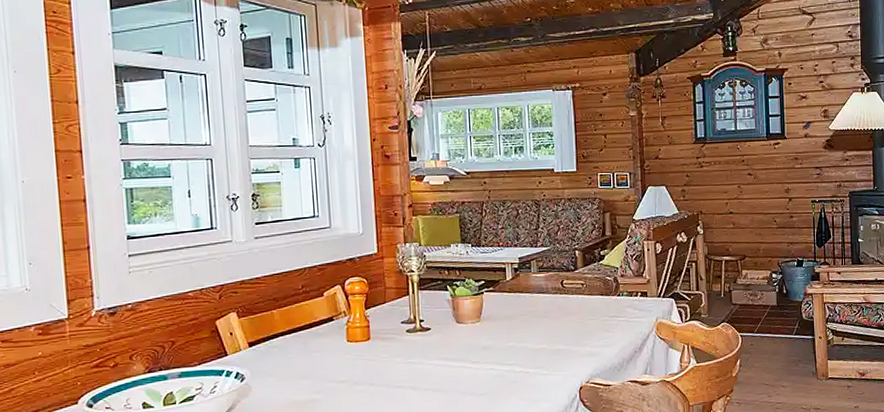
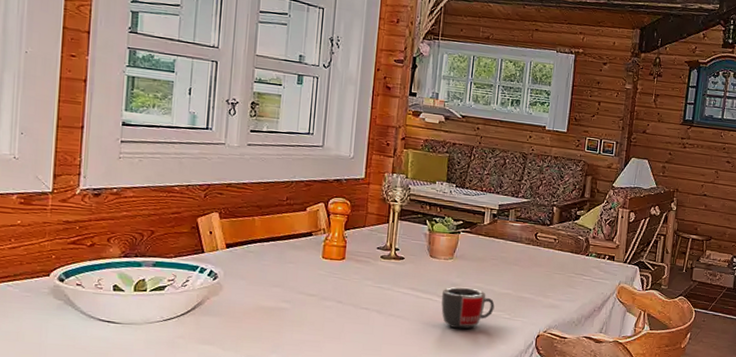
mug: none [474,348,531,393] -> present [441,287,495,329]

